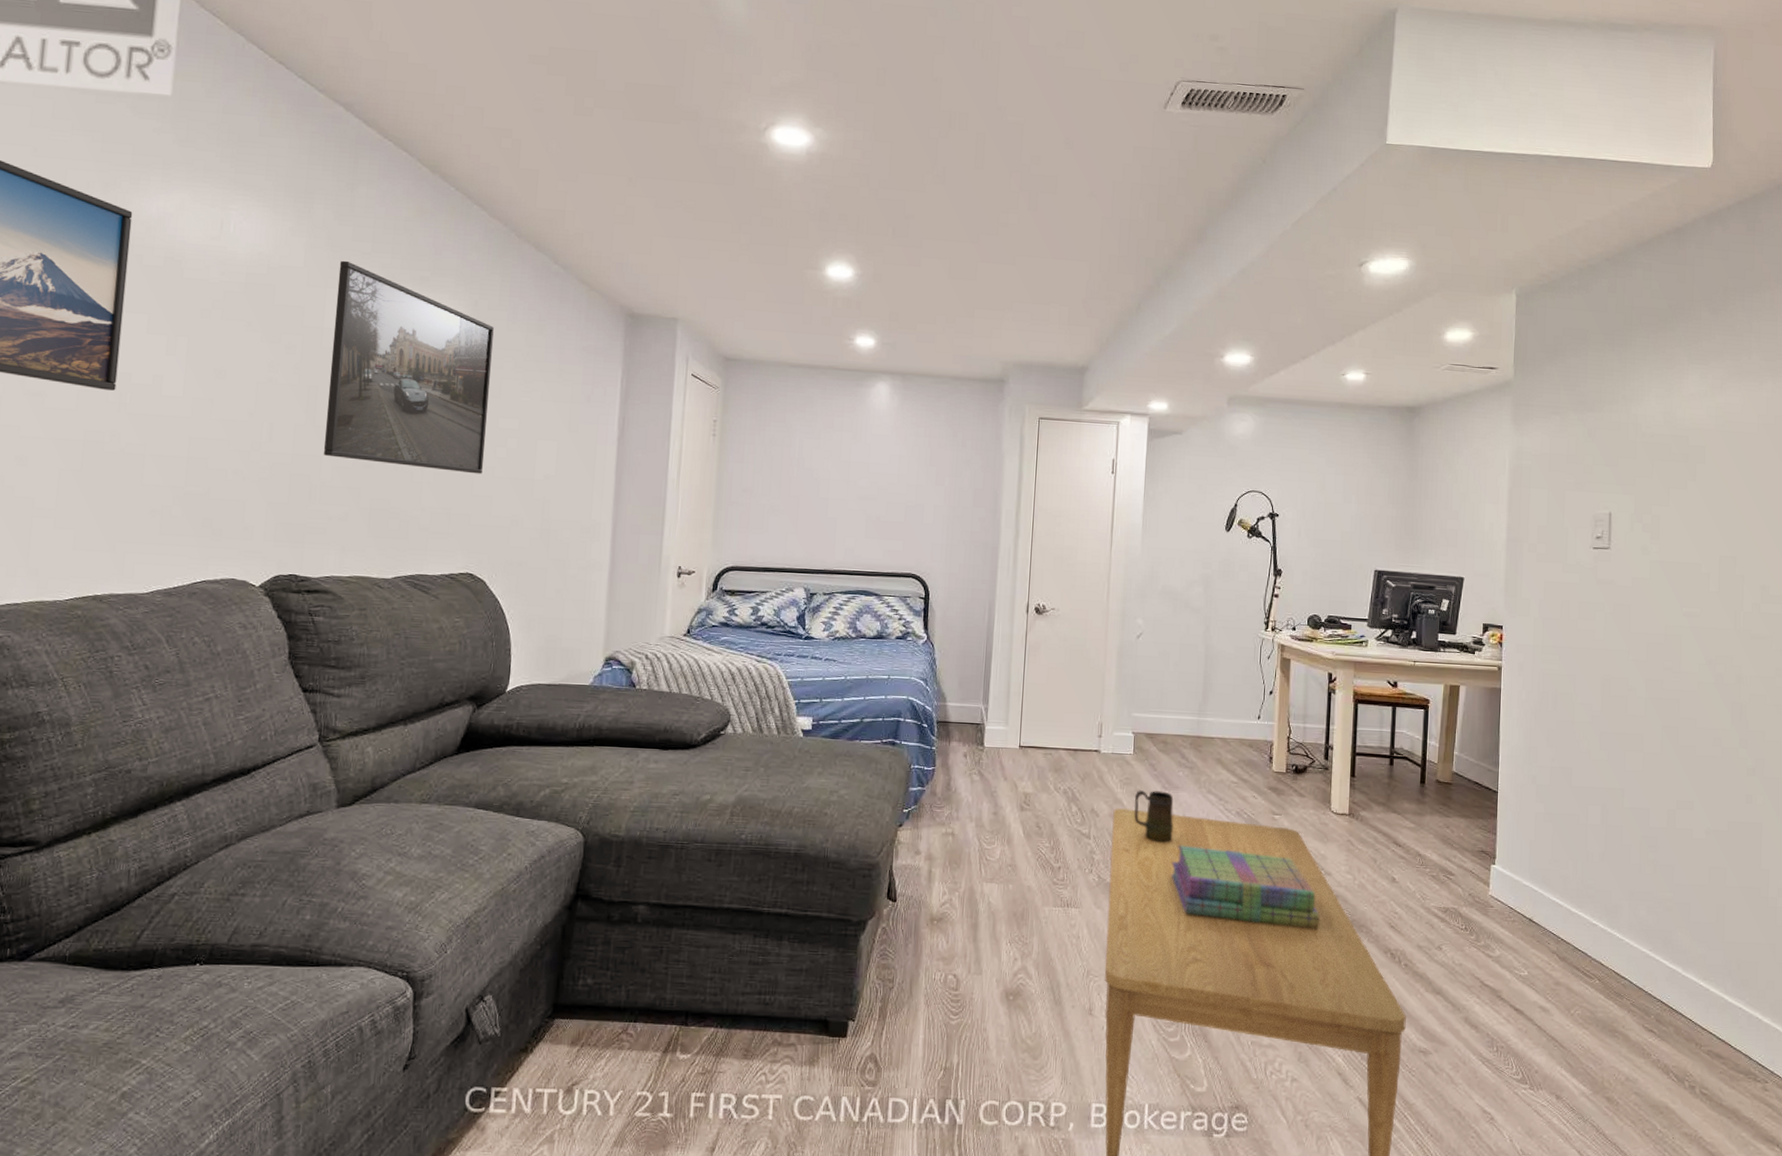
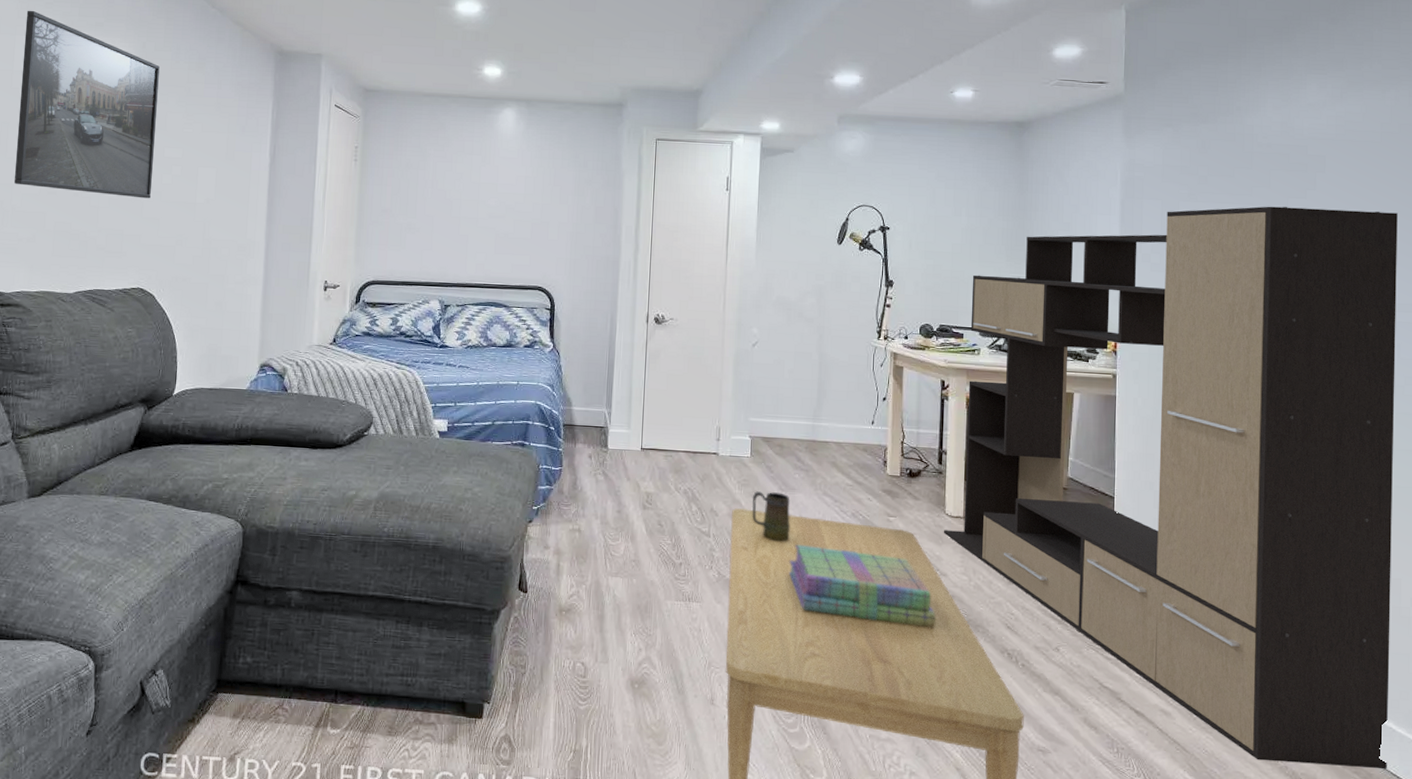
media console: none [1328,496,1772,1059] -> present [943,206,1398,770]

